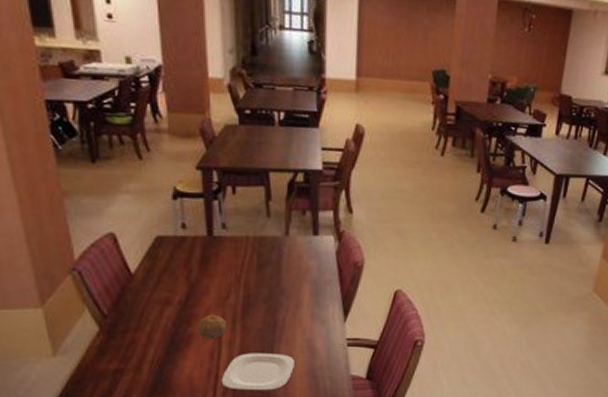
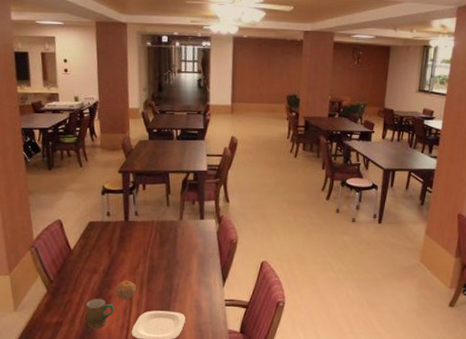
mug: none [157,338,196,377] -> present [86,298,114,329]

